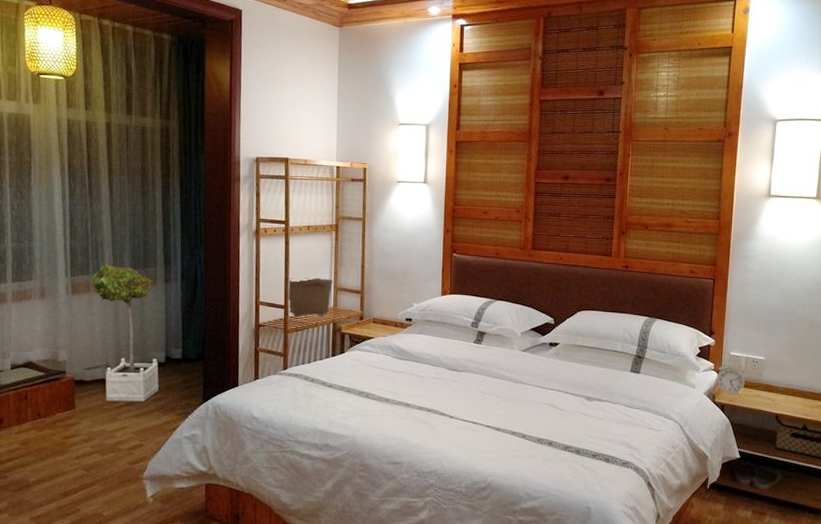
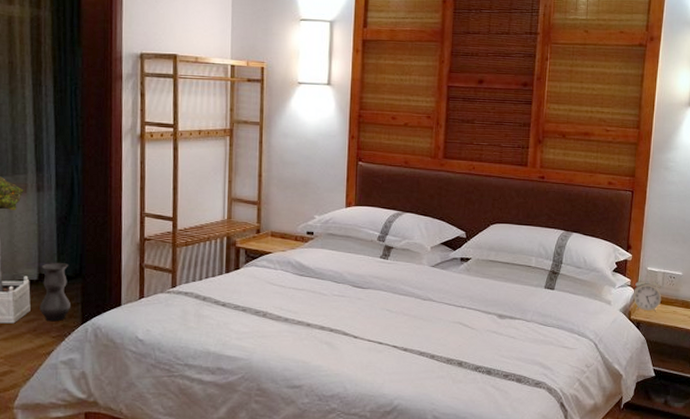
vase: none [166,346,193,399] -> present [39,262,70,321]
basket: present [288,277,333,317] -> none [176,187,227,230]

